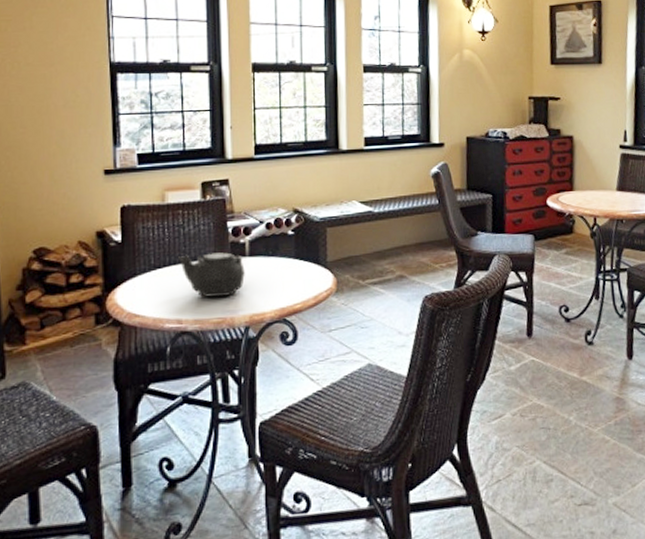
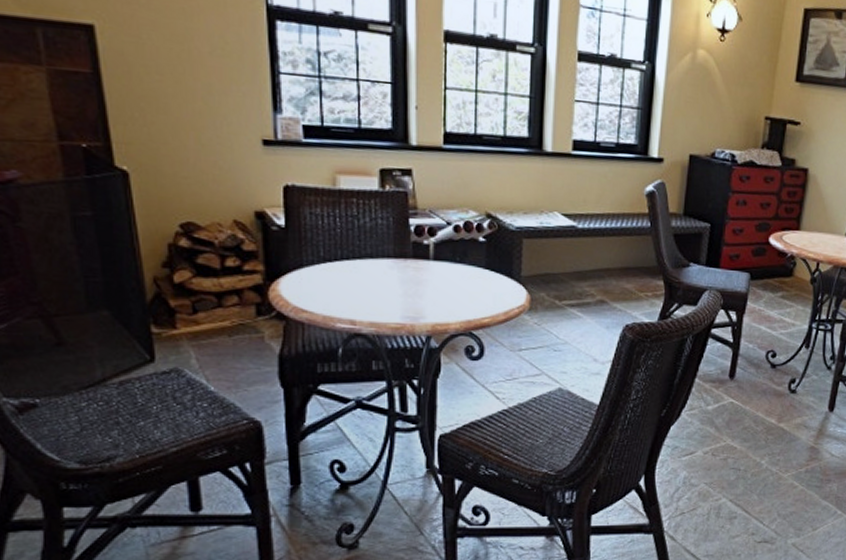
teapot: present [177,252,245,298] -> none [350,251,428,302]

